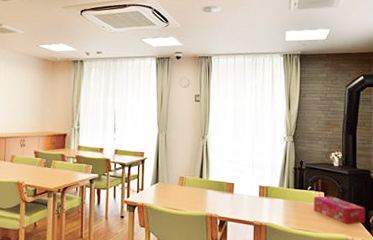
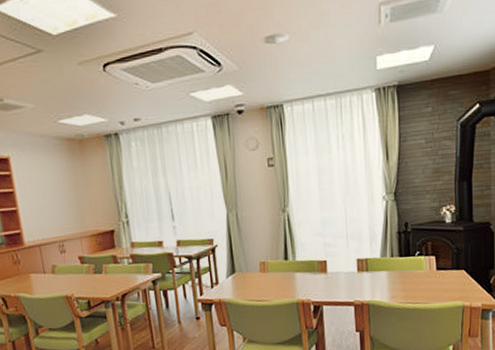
tissue box: present [313,196,366,224] -> none [423,259,485,289]

